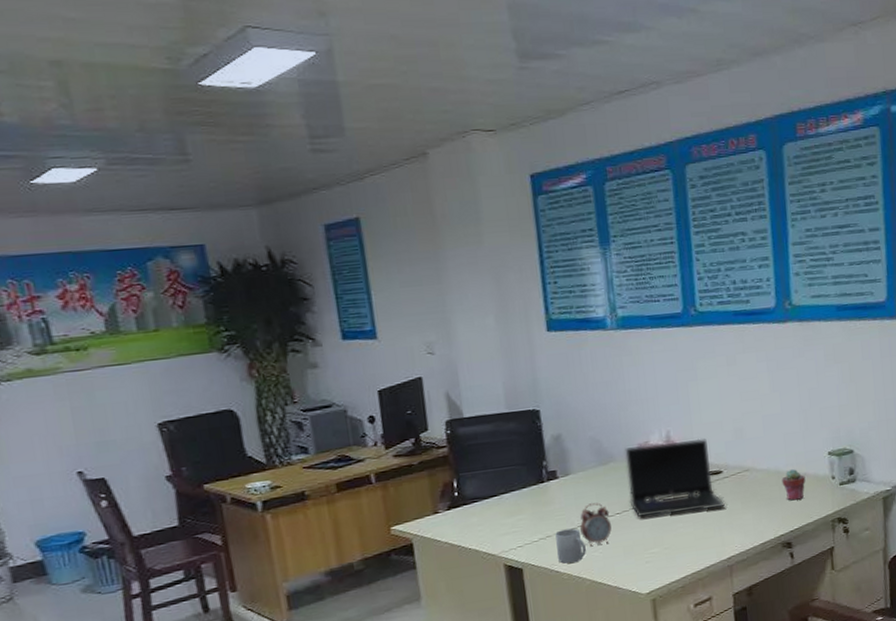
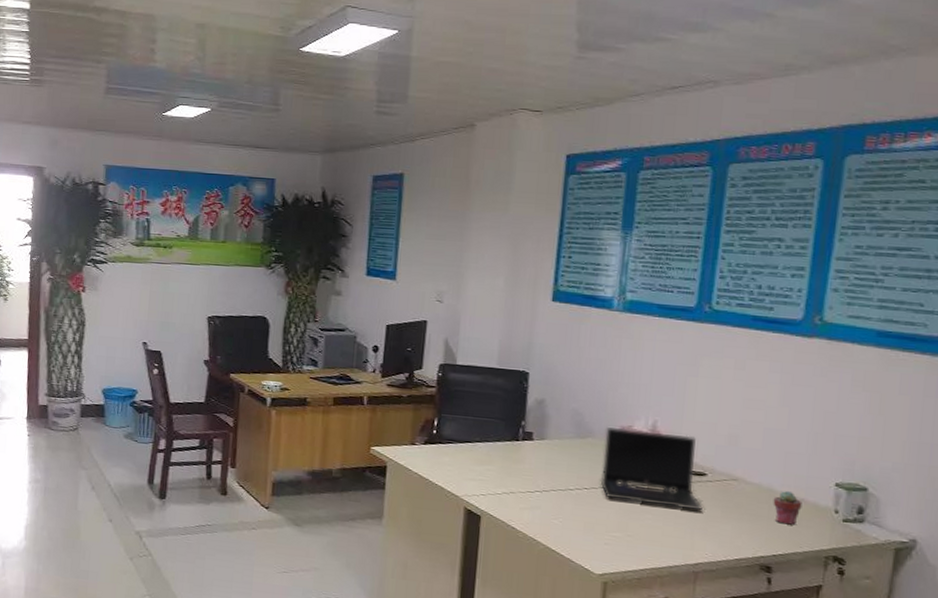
mug: present [555,528,586,564] -> none [517,489,547,525]
alarm clock: present [580,502,612,547] -> none [544,472,578,514]

